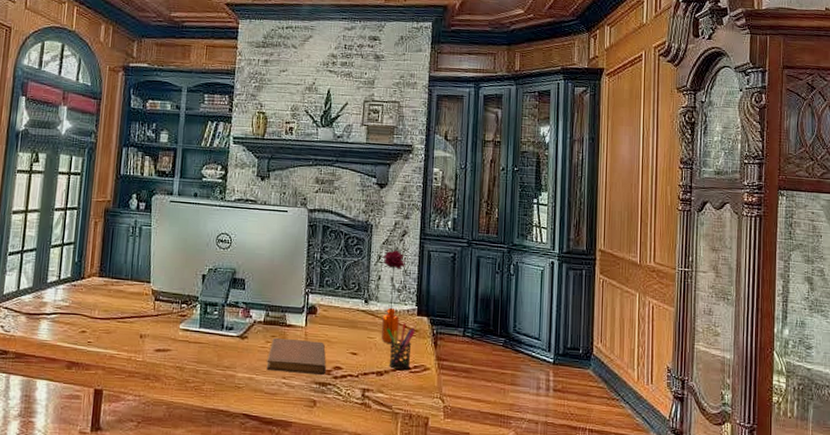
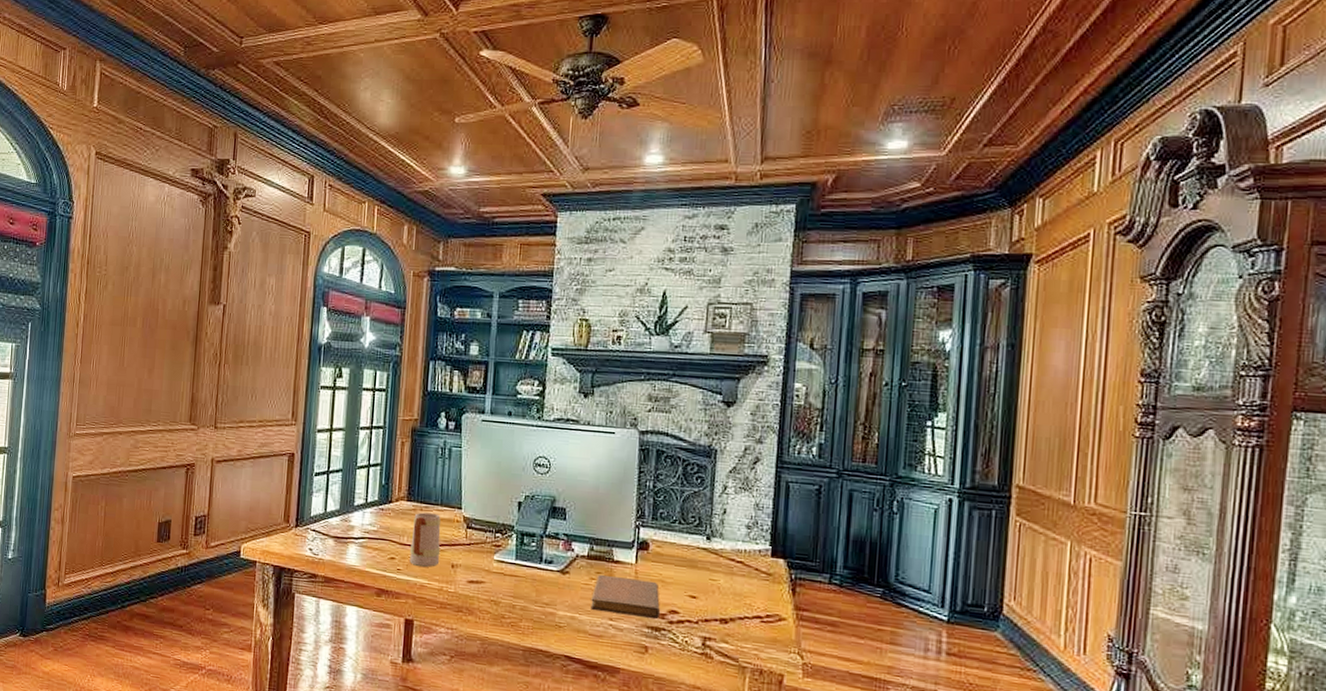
mug: none [100,287,131,339] -> present [409,512,441,568]
flower: present [381,250,407,344] -> none [726,480,759,588]
pen holder: present [386,322,415,371] -> none [732,563,768,620]

